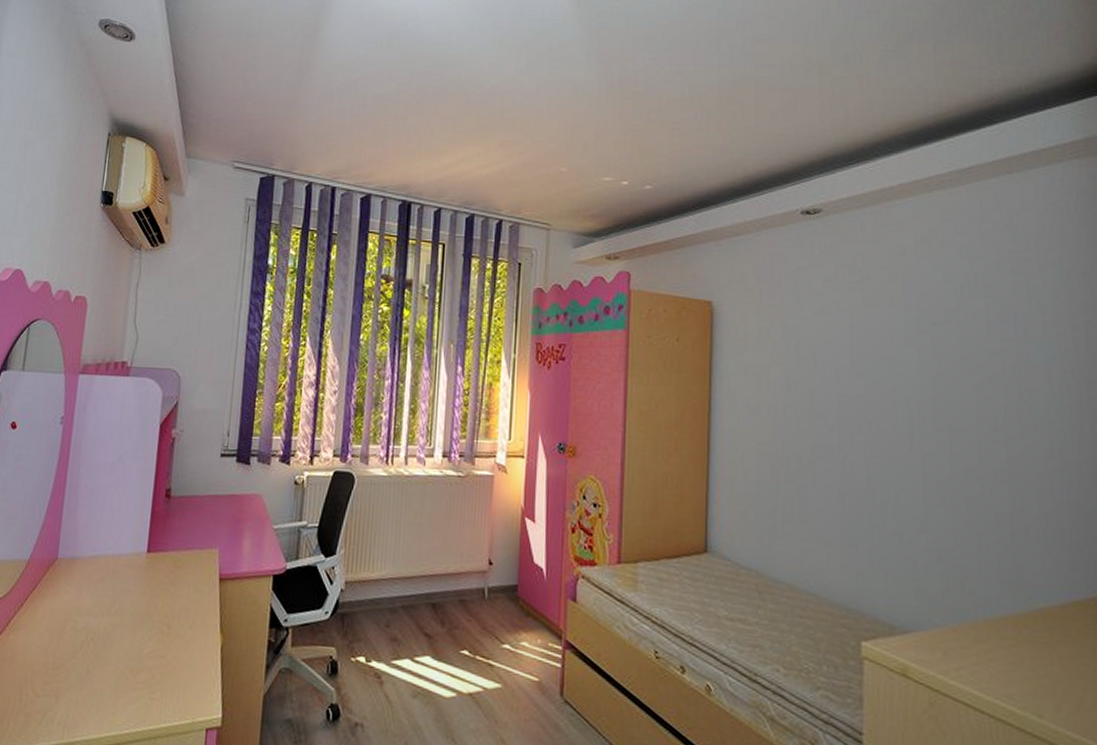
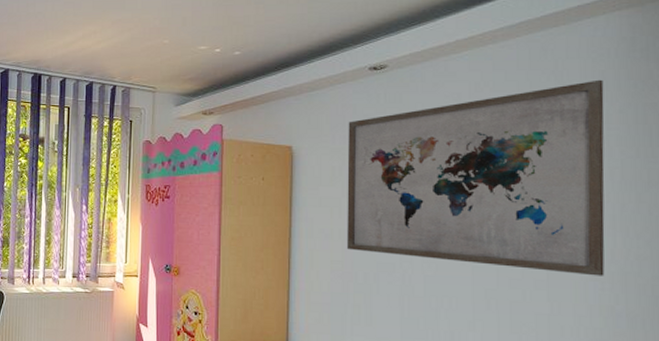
wall art: none [776,236,1072,468] -> present [347,79,605,276]

